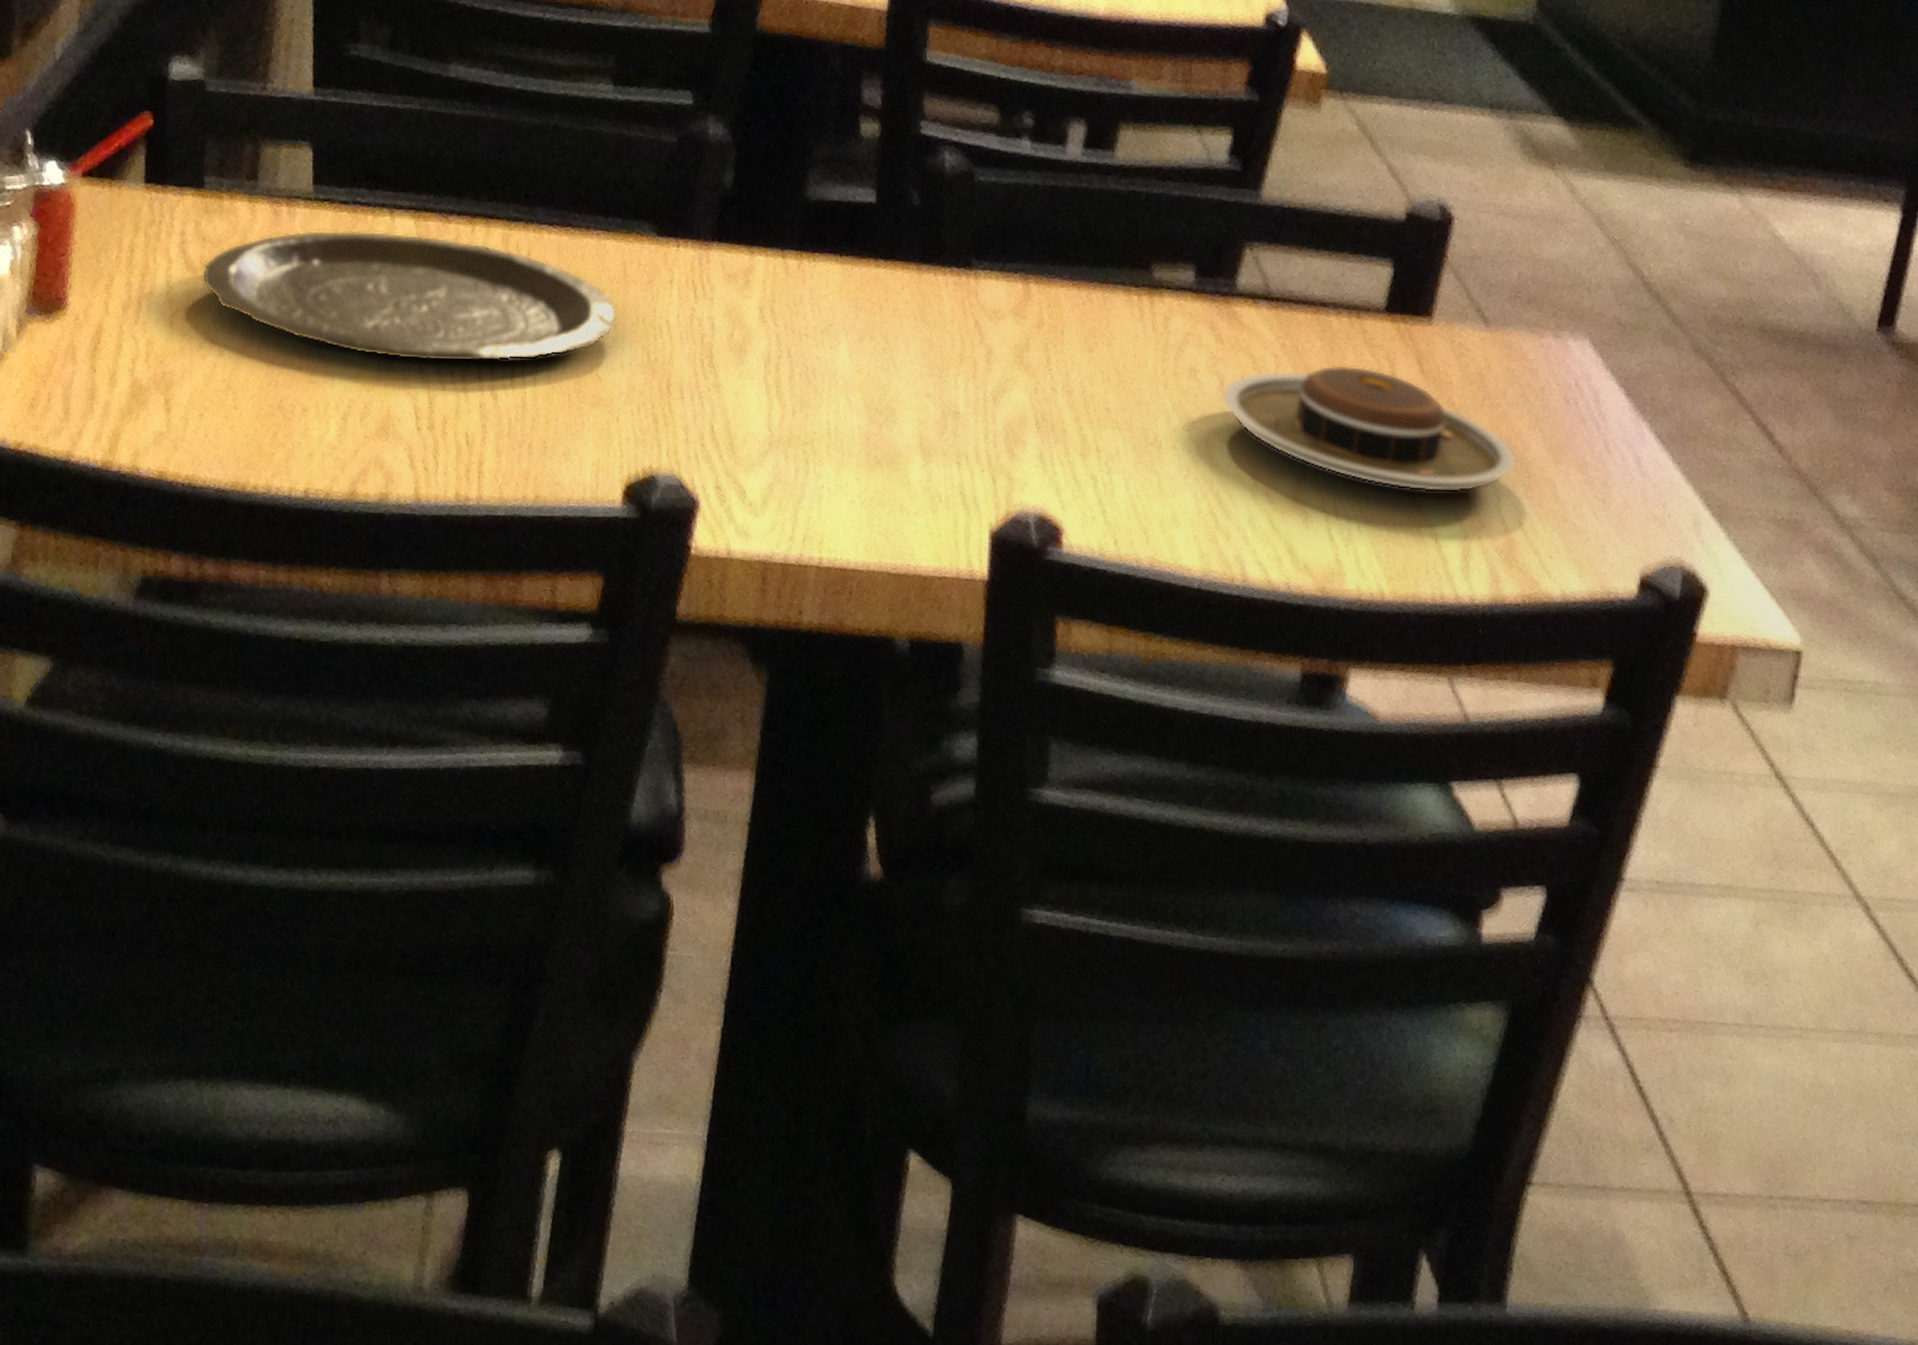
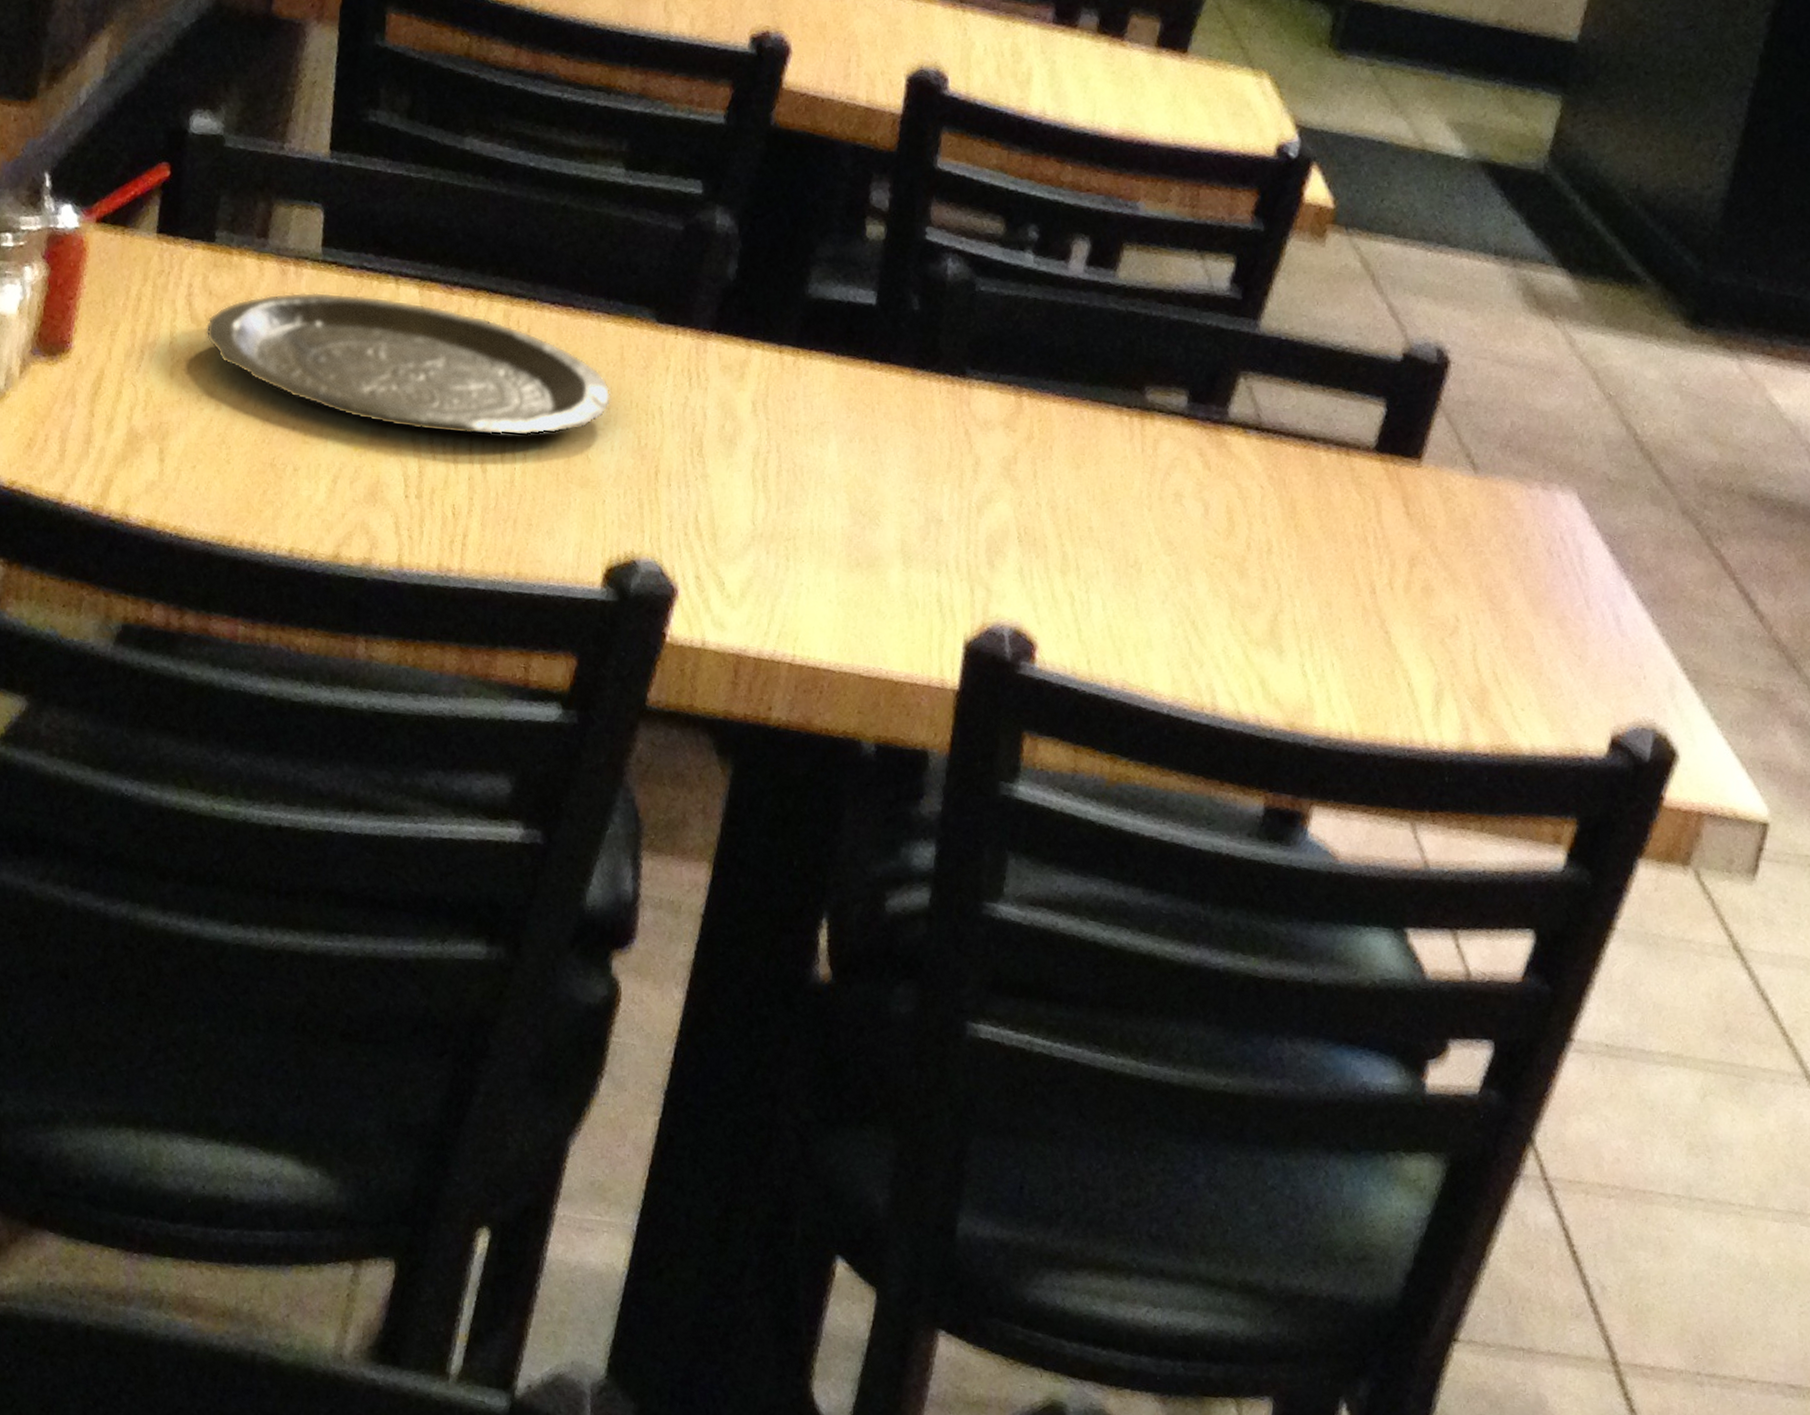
plate: present [1222,365,1517,493] -> none [1205,500,1497,638]

